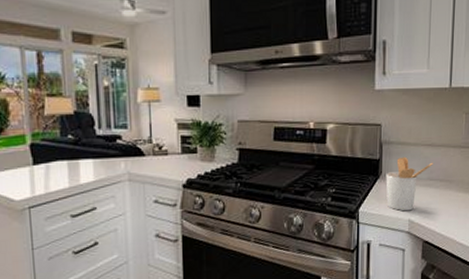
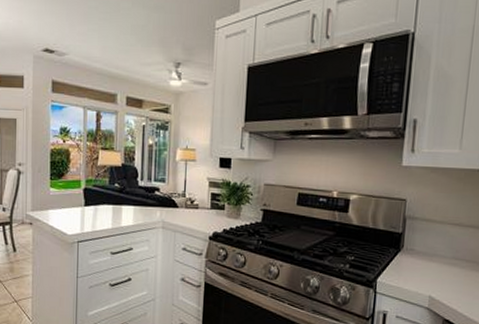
utensil holder: present [385,156,433,211] -> none [406,233,460,288]

